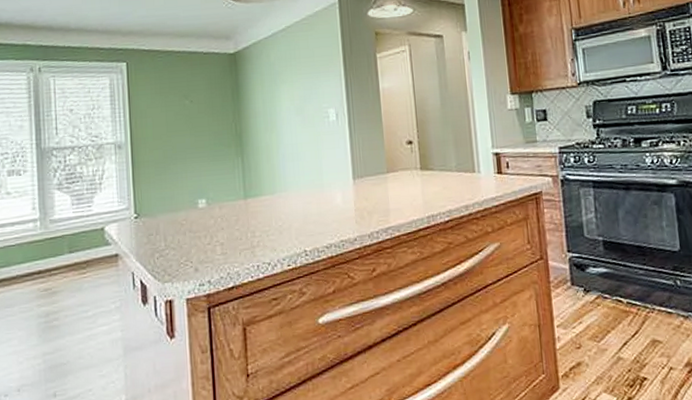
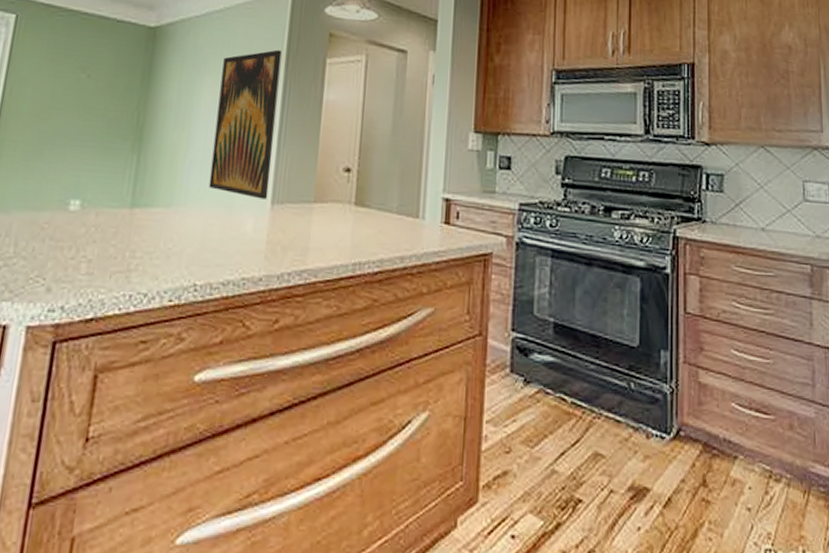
wall art: none [293,53,349,177] -> present [208,49,282,199]

